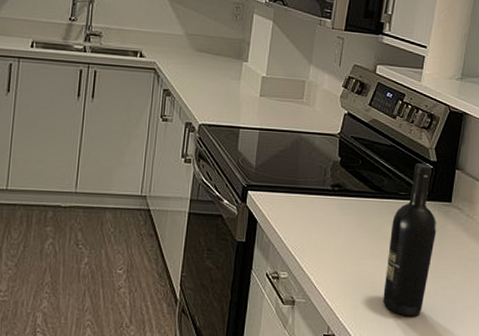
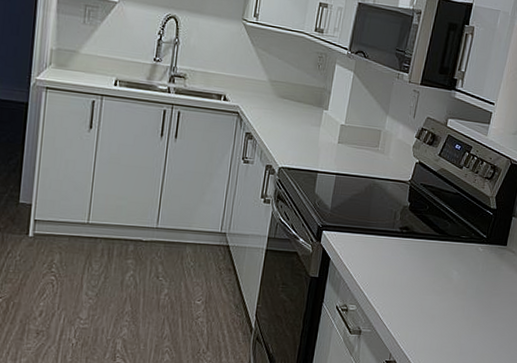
wine bottle: present [383,163,437,317] -> none [440,210,493,346]

